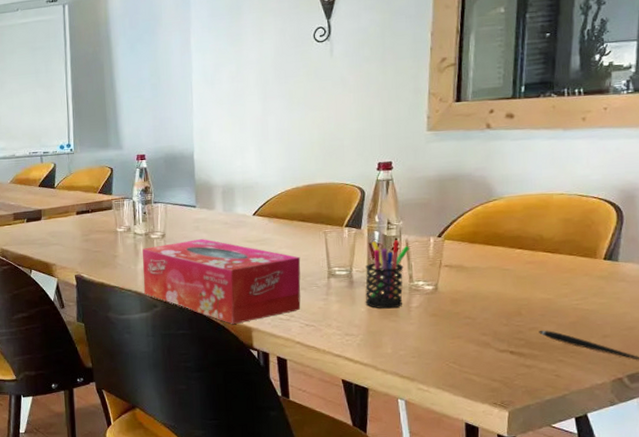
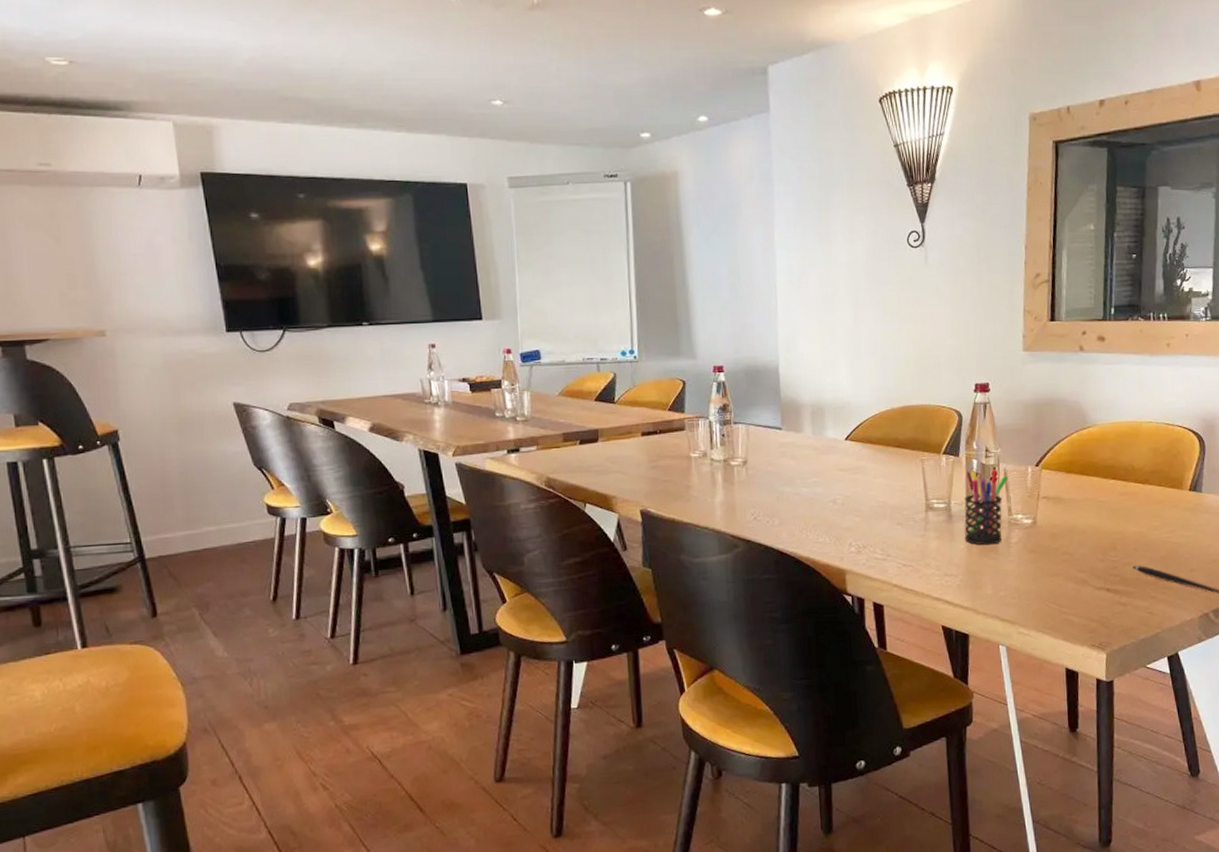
tissue box: present [142,239,301,324] -> none [721,466,898,566]

